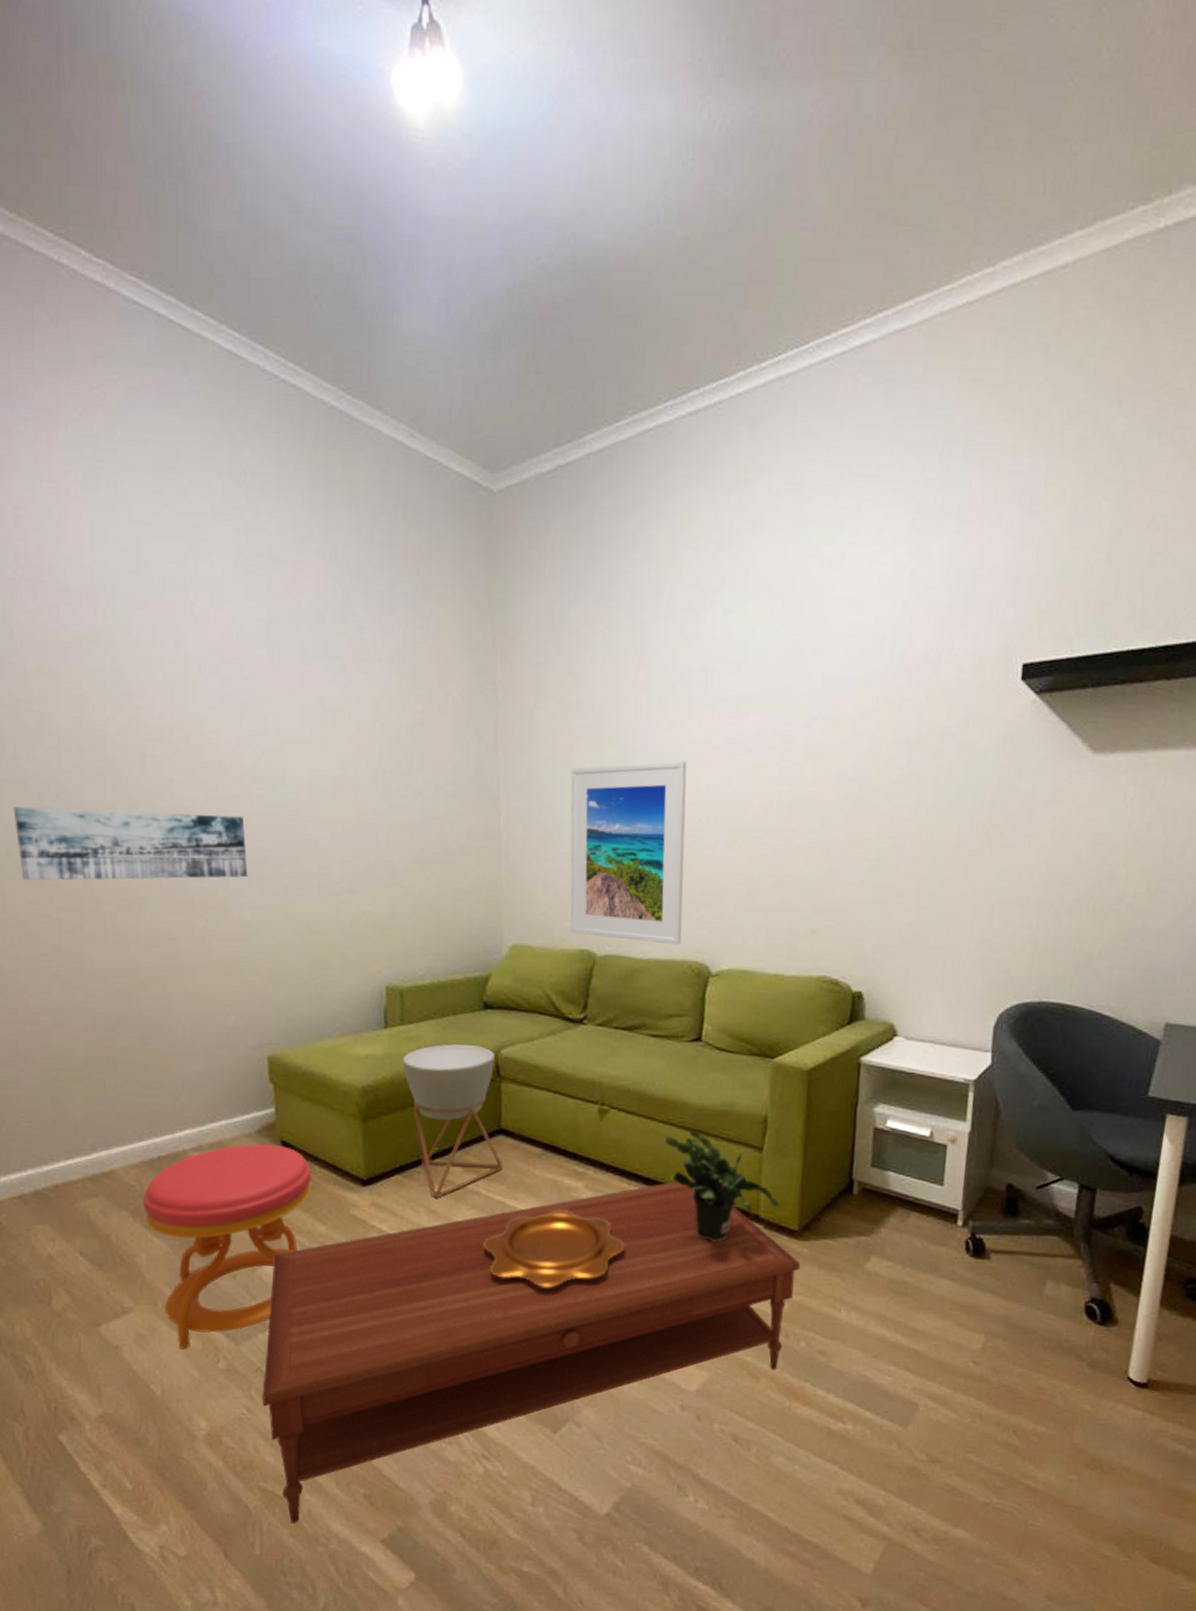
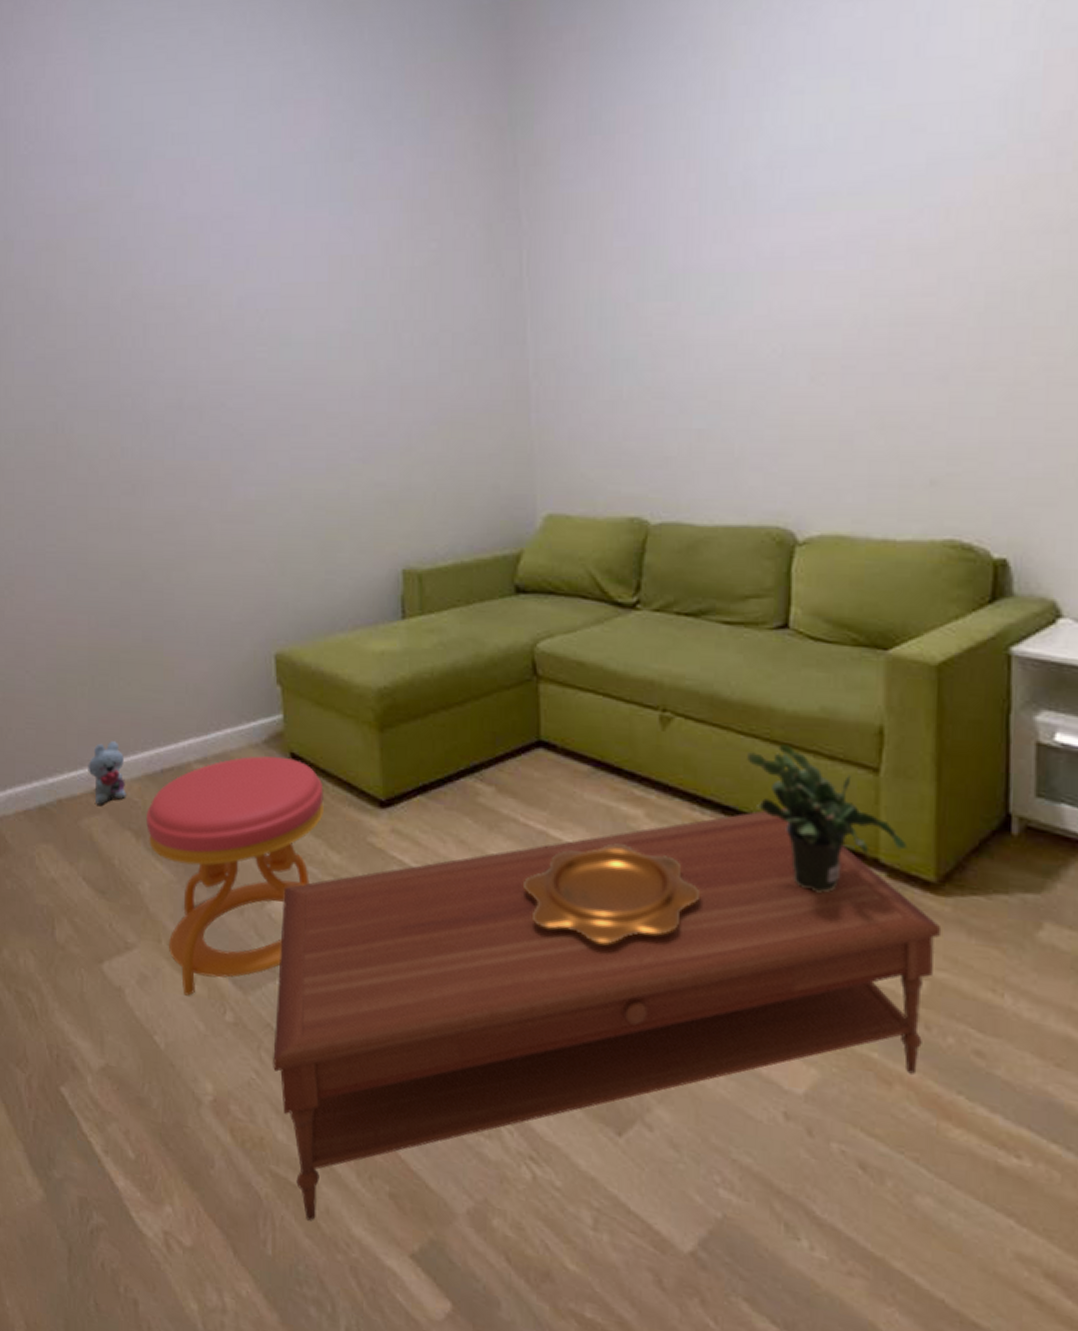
wall art: present [13,806,248,881] -> none [22,384,252,468]
plush toy: none [84,1132,123,1189] -> present [88,741,126,805]
planter: present [402,1044,503,1198] -> none [423,637,544,825]
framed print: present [570,761,687,945] -> none [610,279,757,507]

